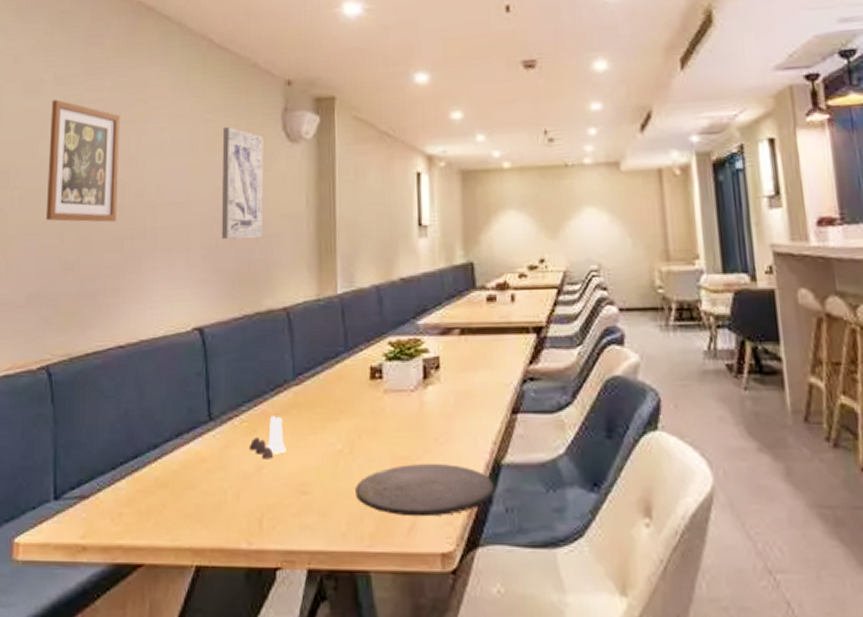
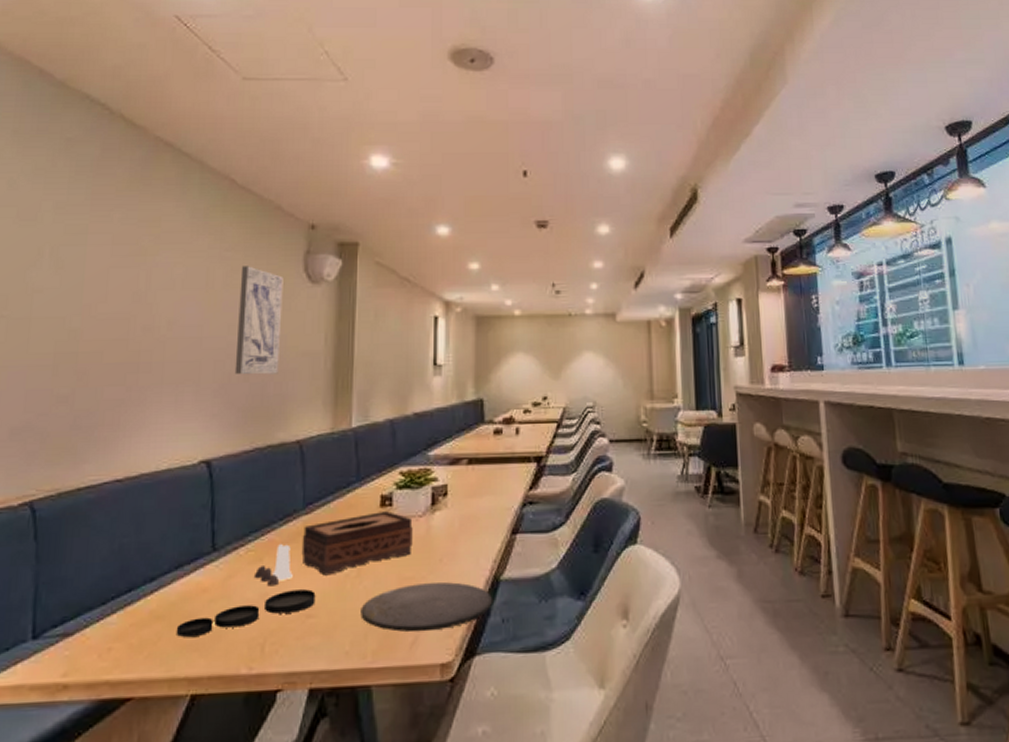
wall art: present [45,99,120,222] -> none [36,228,129,355]
plate: none [179,464,310,506] -> present [176,589,316,637]
tissue box: none [293,384,406,451] -> present [301,511,413,576]

